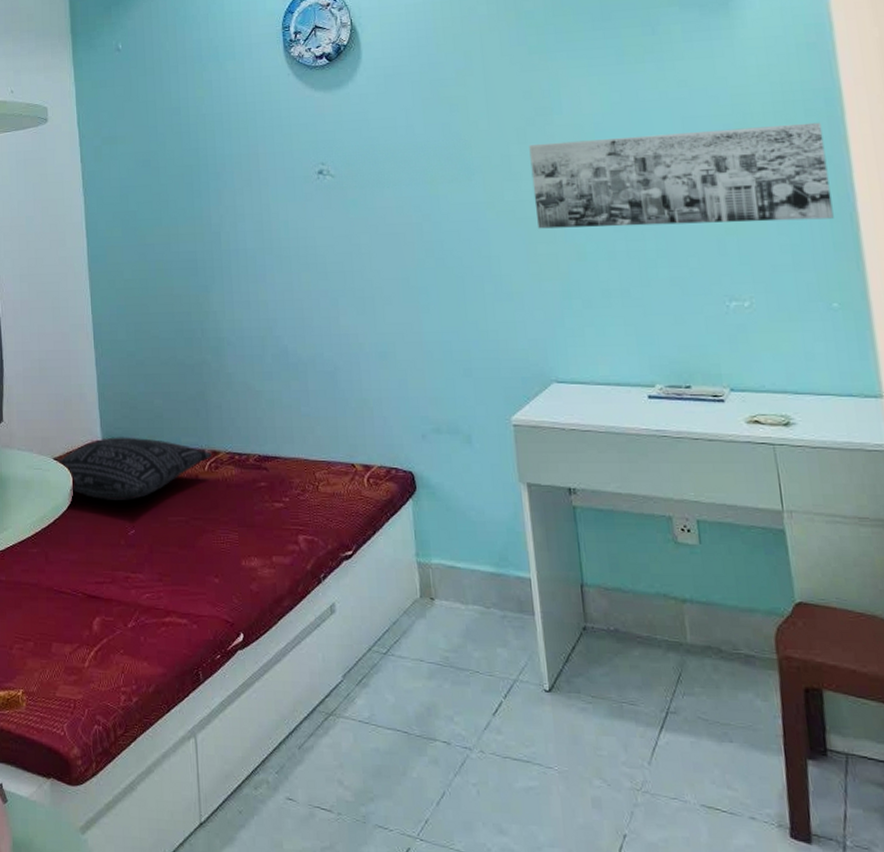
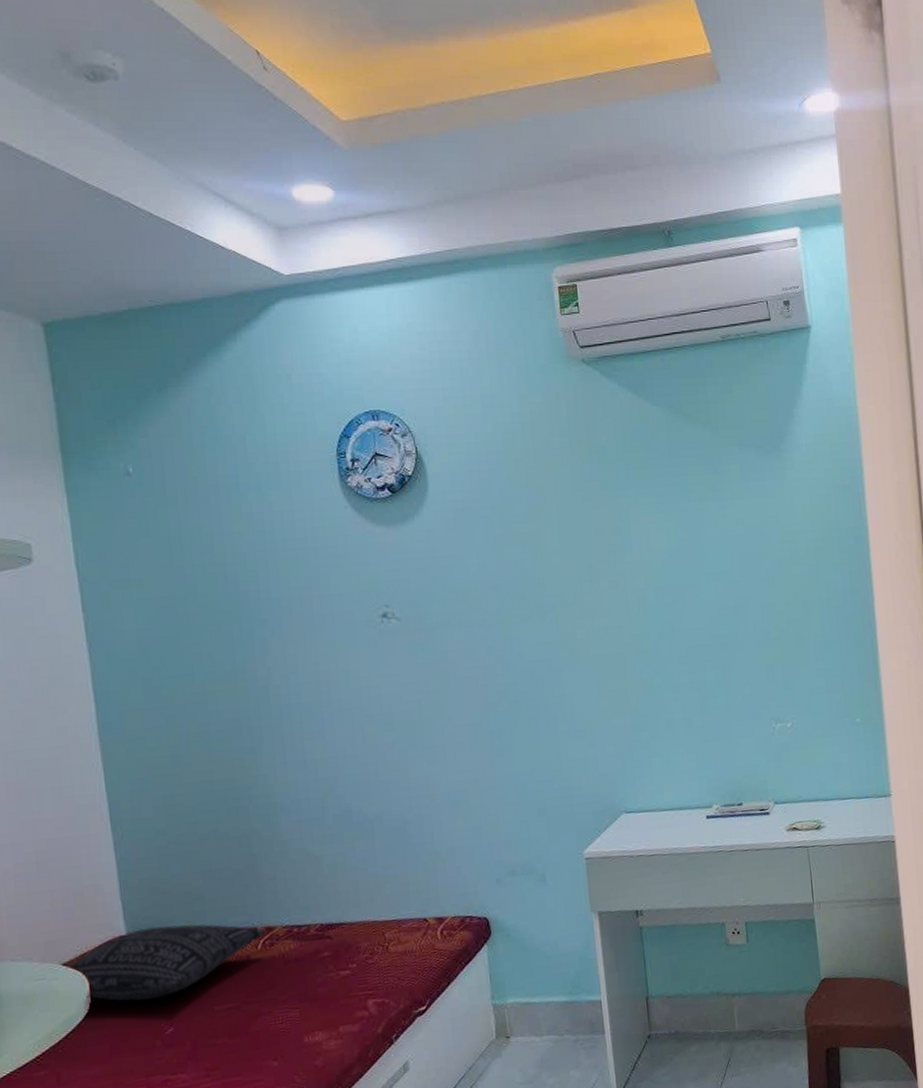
wall art: present [529,122,834,229] -> none [601,558,859,666]

